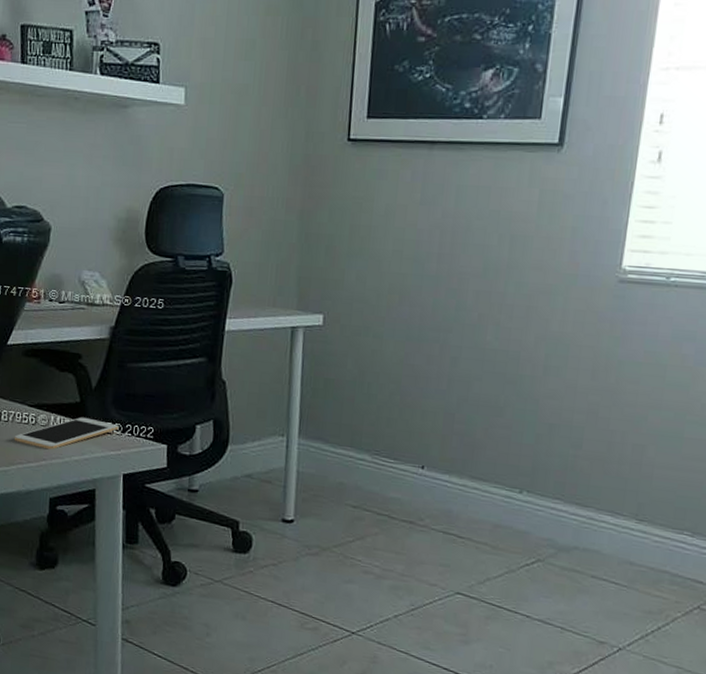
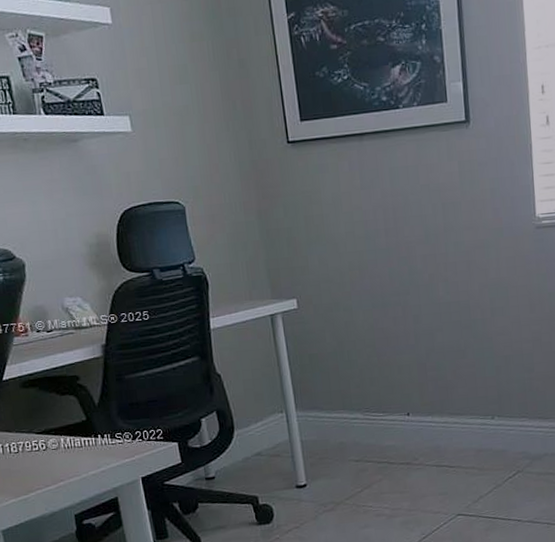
cell phone: present [14,417,119,449] -> none [27,433,129,470]

